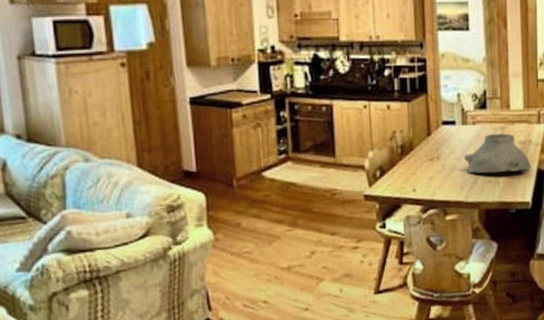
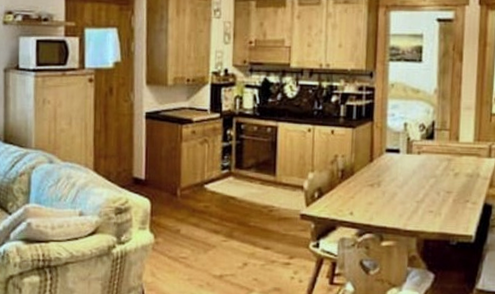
vase: present [463,133,532,174] -> none [405,165,478,204]

